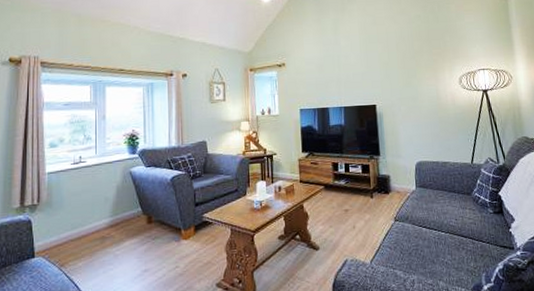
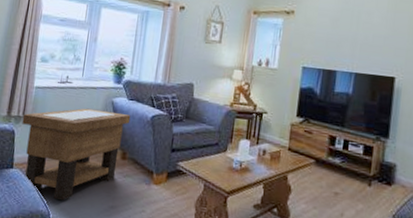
side table: none [38,181,151,277] -> present [22,108,131,201]

